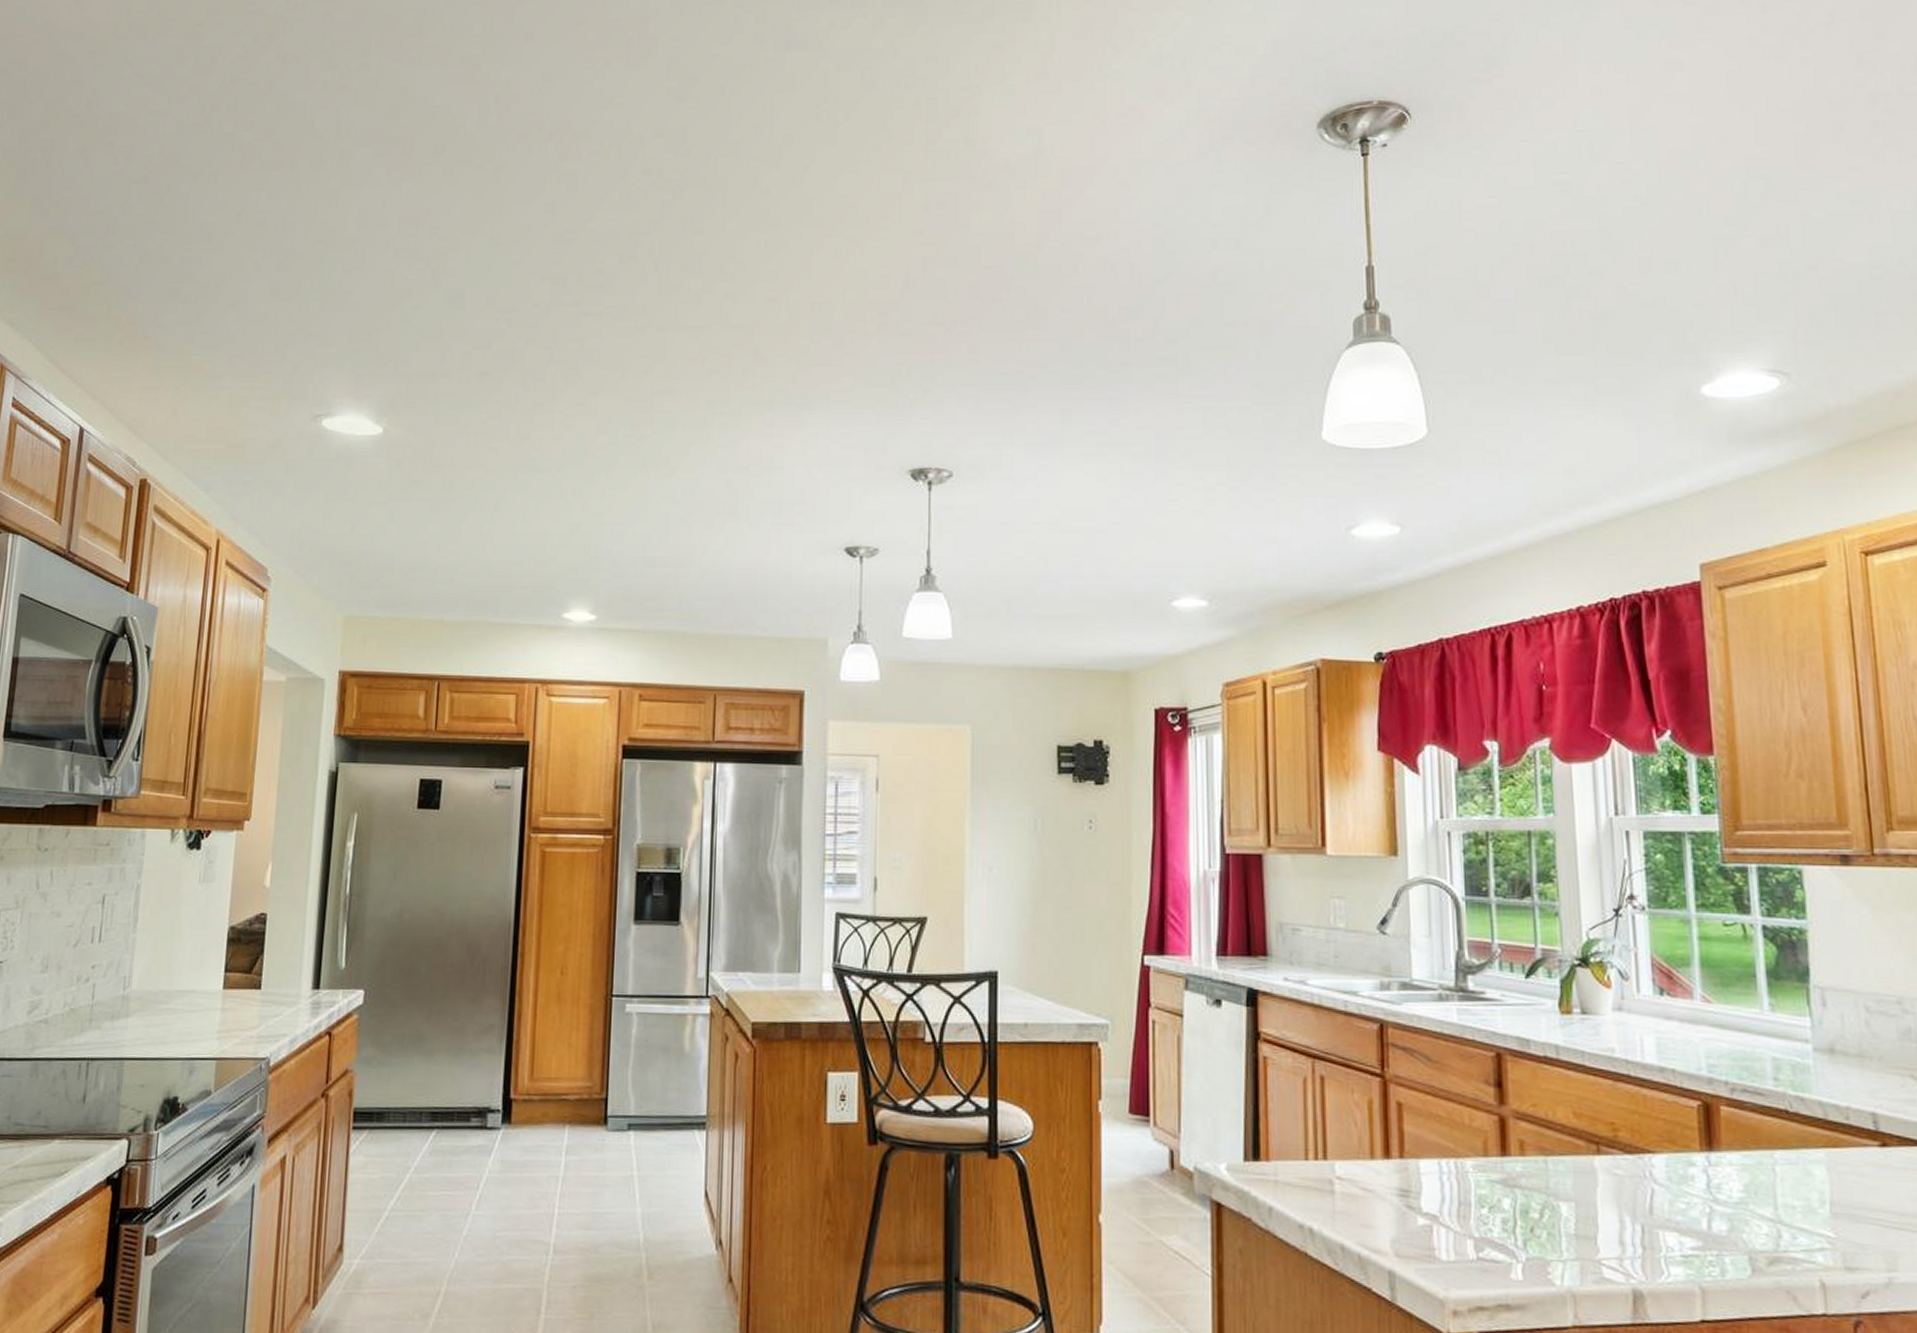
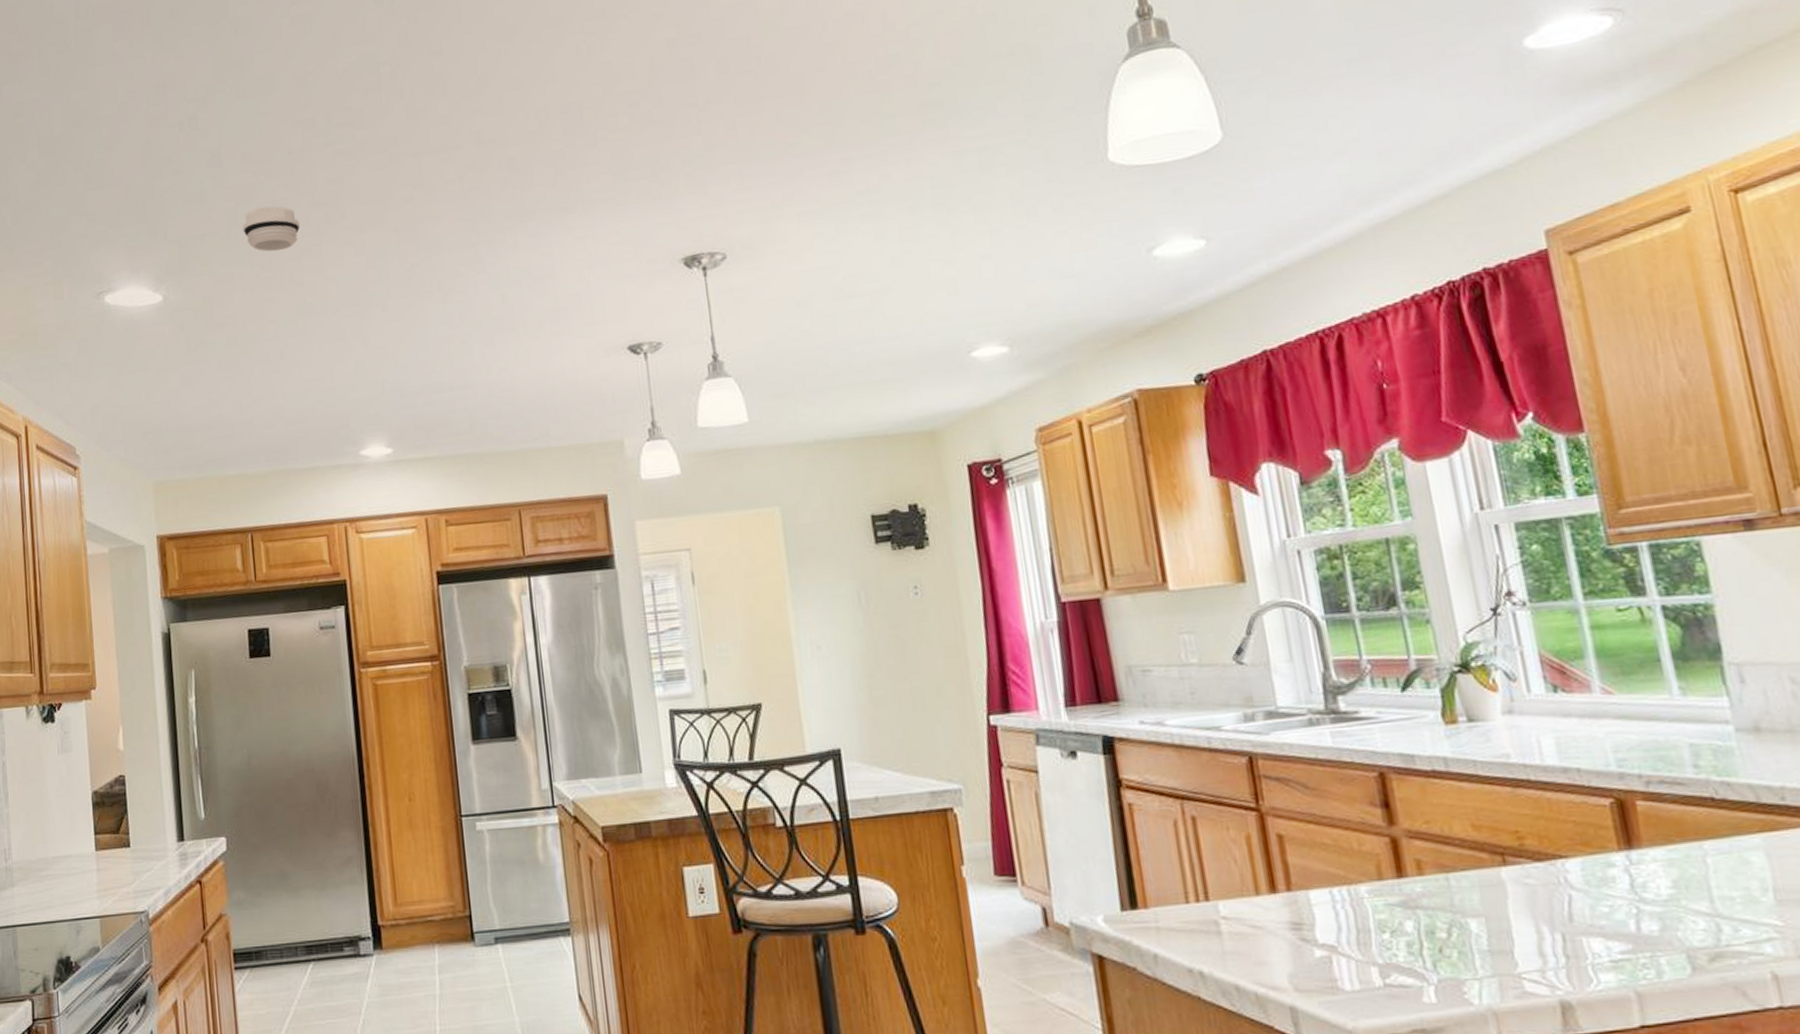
smoke detector: none [476,355,536,402] -> present [242,206,301,252]

